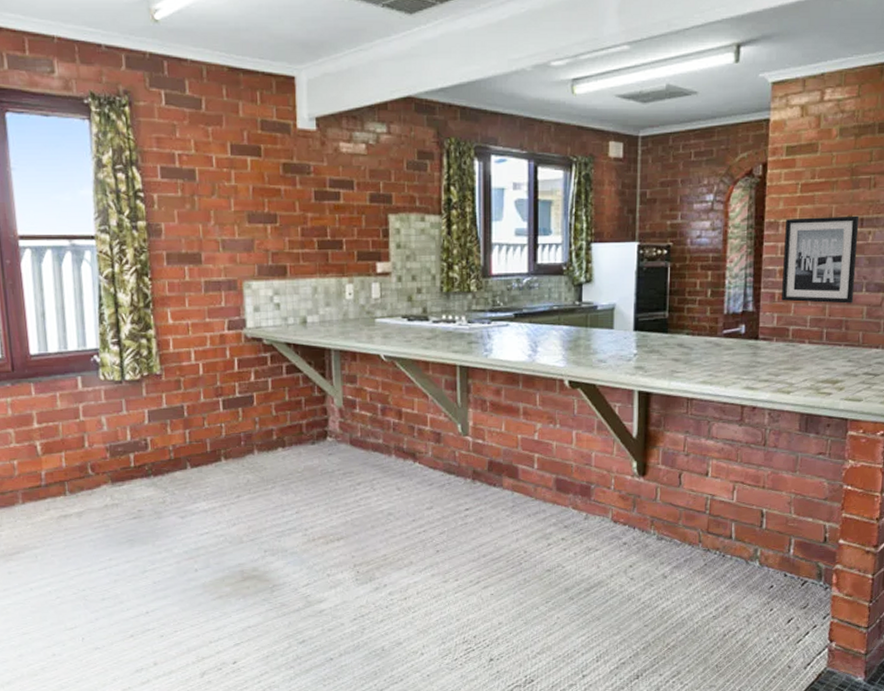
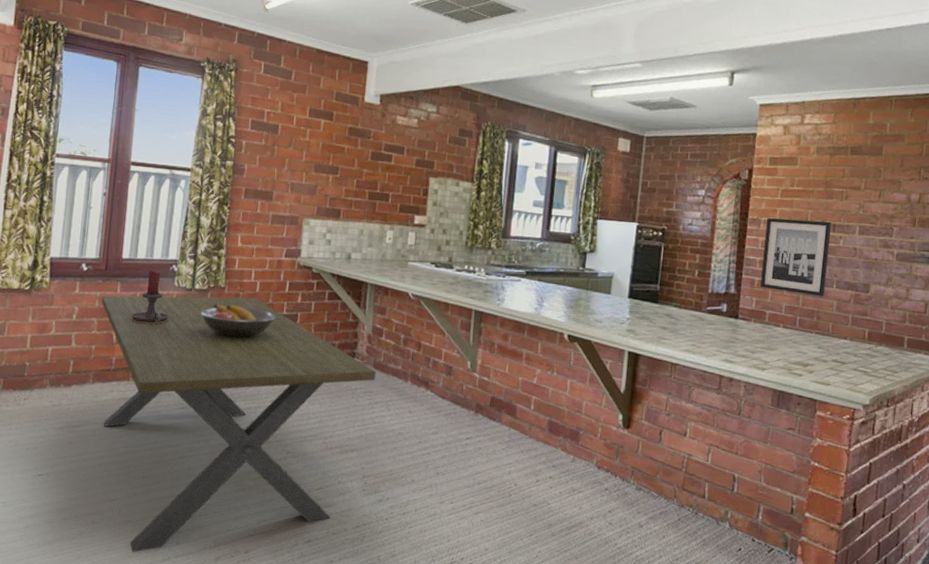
dining table: none [14,382,355,681] -> present [101,295,377,553]
candle holder: none [53,364,101,427] -> present [130,270,170,323]
fruit bowl: none [137,394,228,431] -> present [200,304,276,338]

